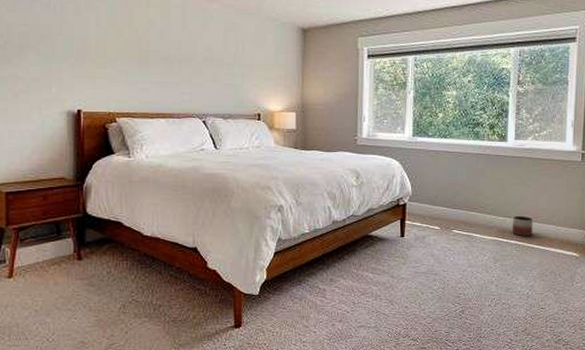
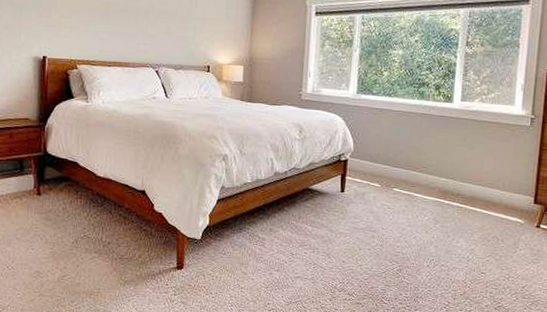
planter: present [512,215,533,236] -> none [455,177,477,199]

